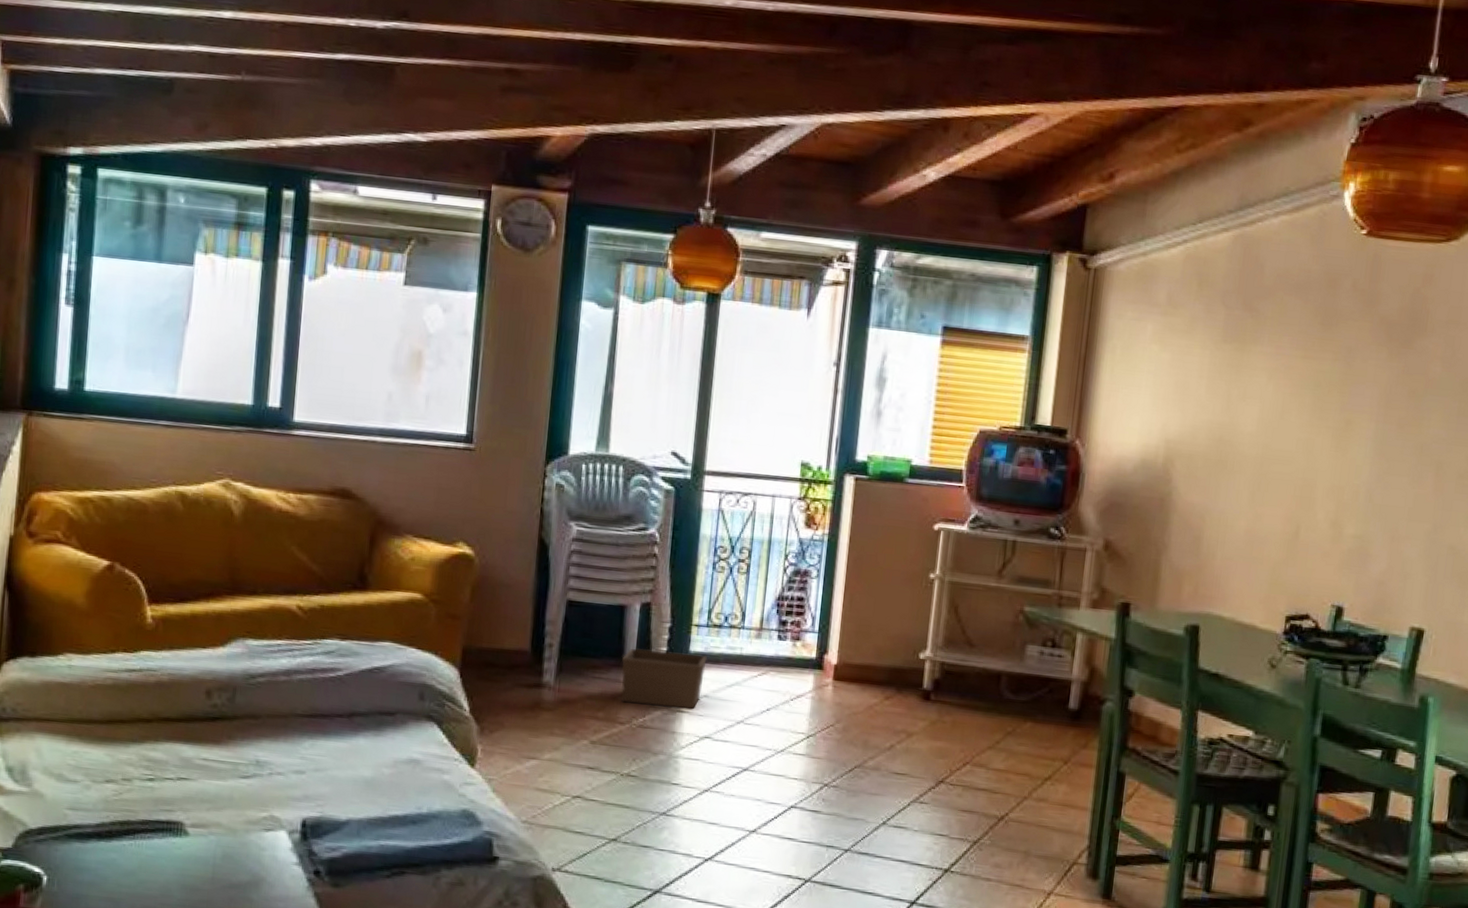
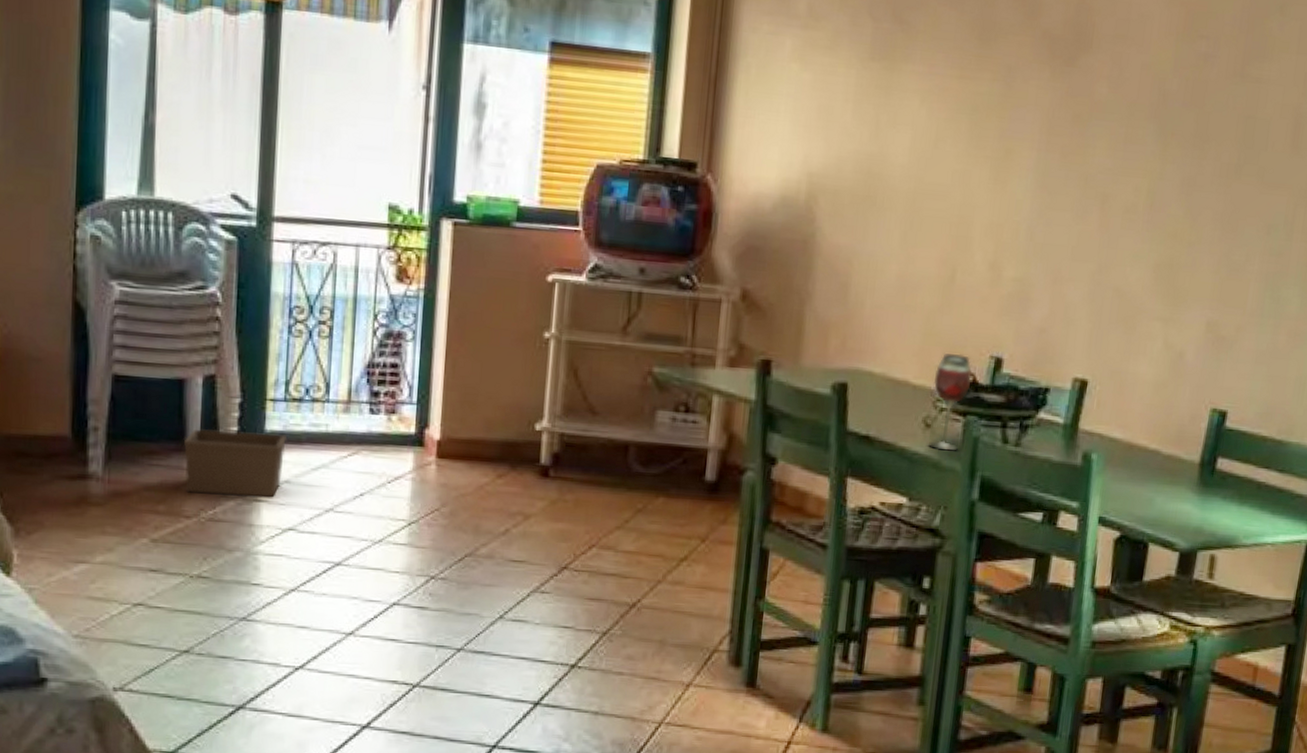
wineglass: none [1274,601,1315,690] -> present [929,353,973,451]

